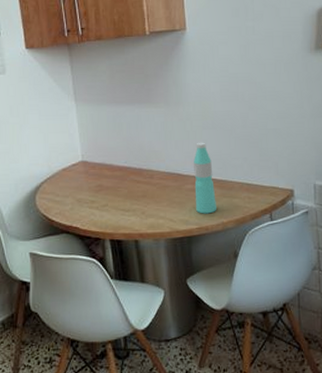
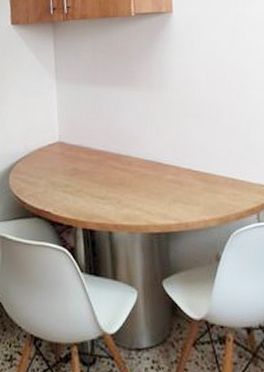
water bottle: present [194,142,216,214] -> none [175,130,198,209]

